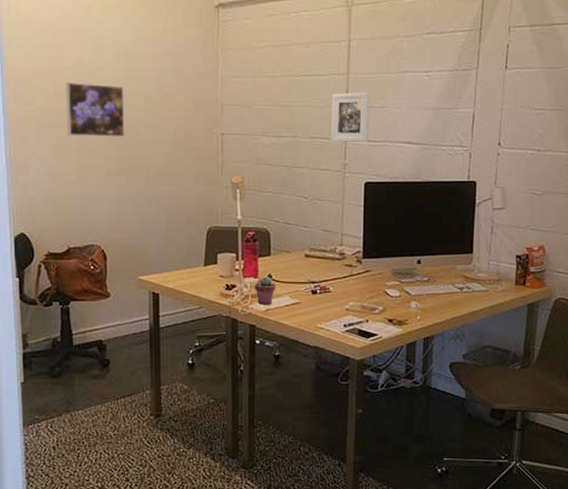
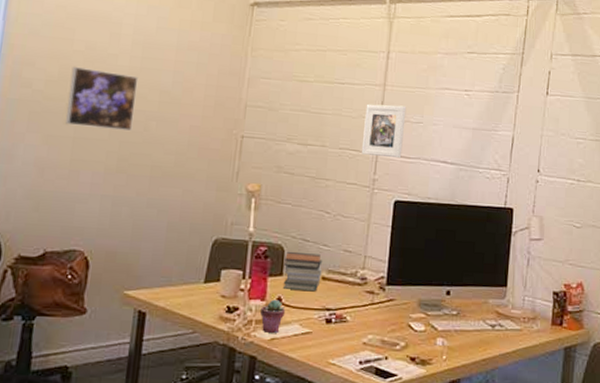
book stack: none [270,235,305,268] -> present [283,252,323,292]

